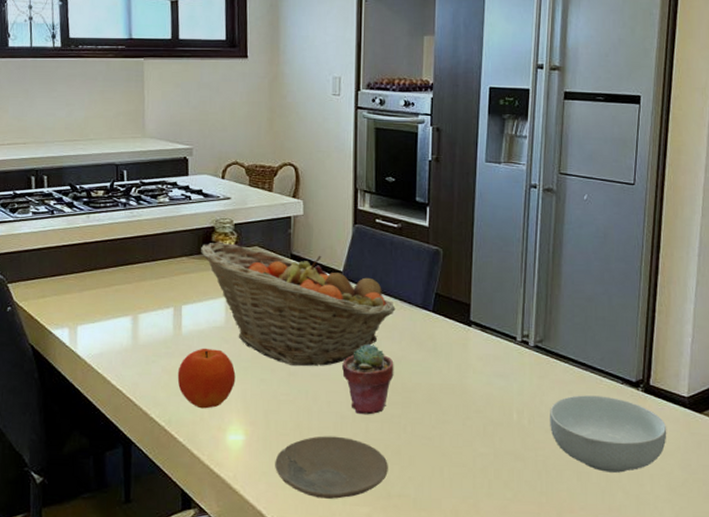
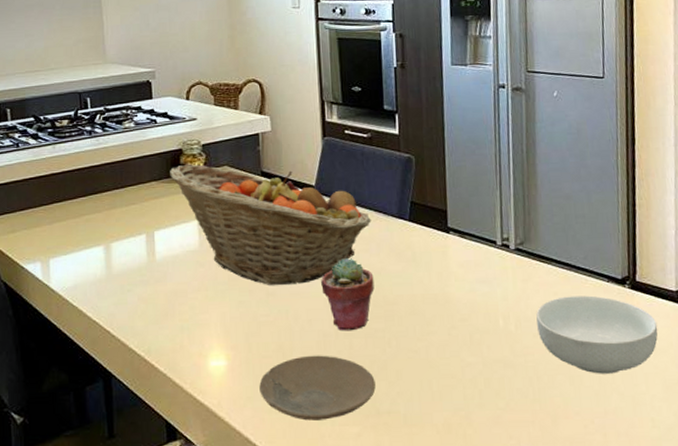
fruit: present [177,349,236,409] -> none [154,274,214,336]

